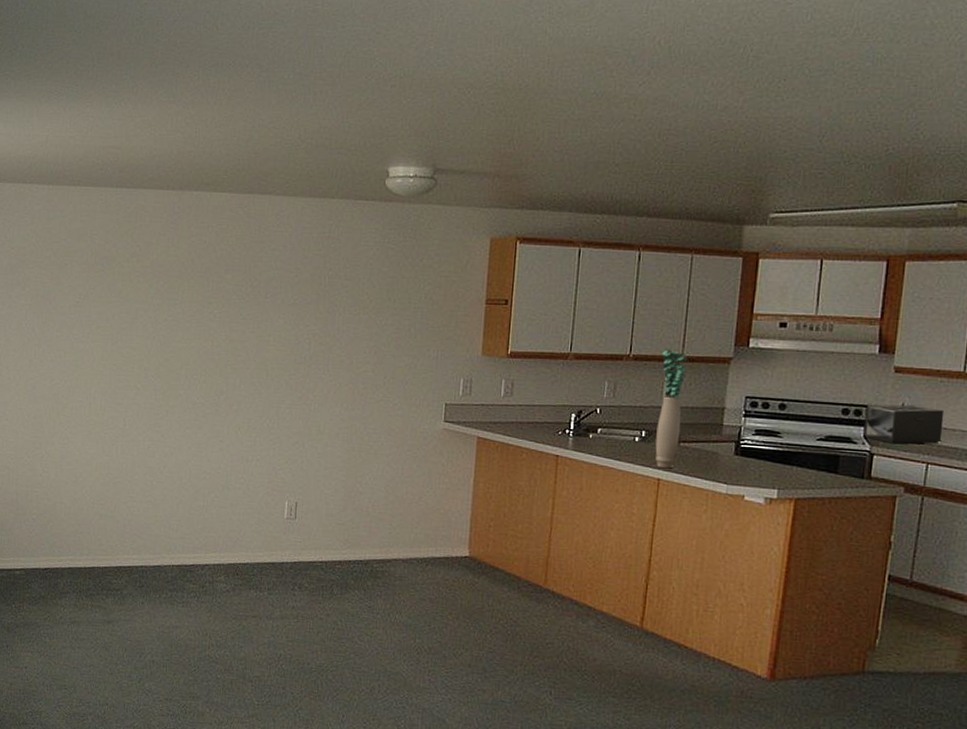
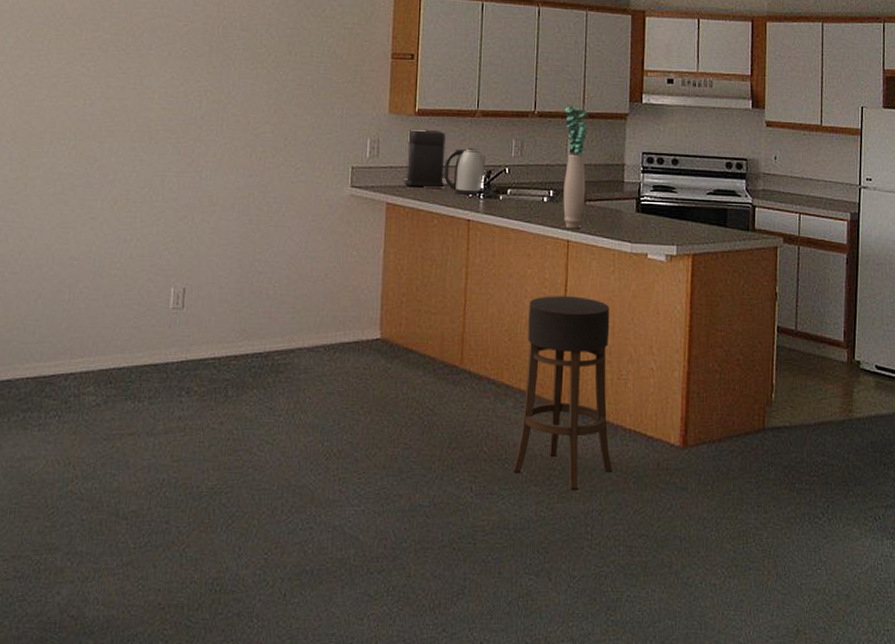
coffee maker: none [494,371,537,425] -> present [403,130,446,188]
kettle: none [534,389,577,433] -> present [444,148,486,195]
bar stool: none [592,529,700,705] -> present [513,296,612,490]
toaster: present [865,404,945,445] -> none [746,157,809,196]

